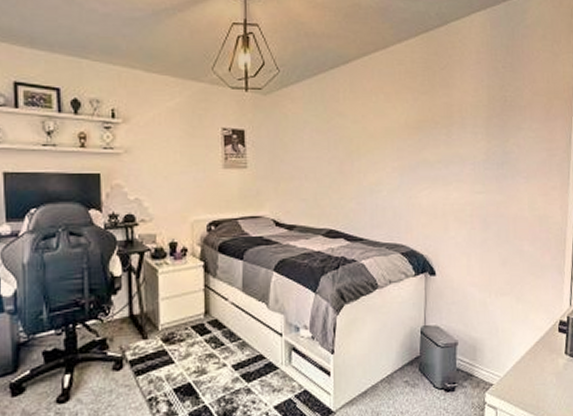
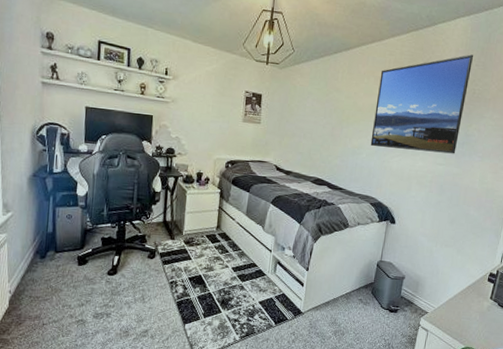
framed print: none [390,55,498,179] -> present [370,54,473,154]

